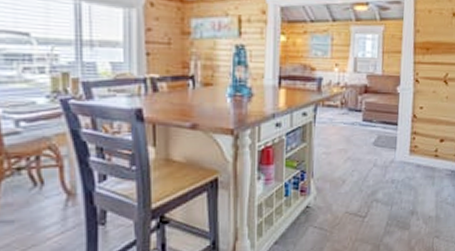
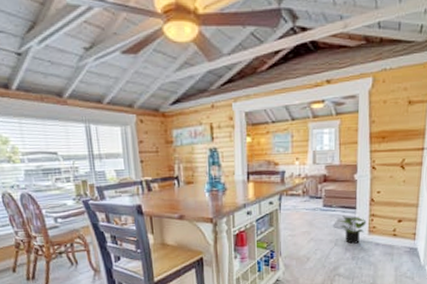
potted plant: none [380,132,408,165] -> present [340,216,366,244]

